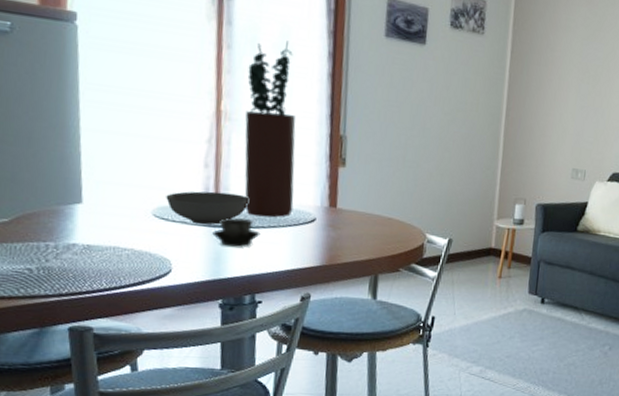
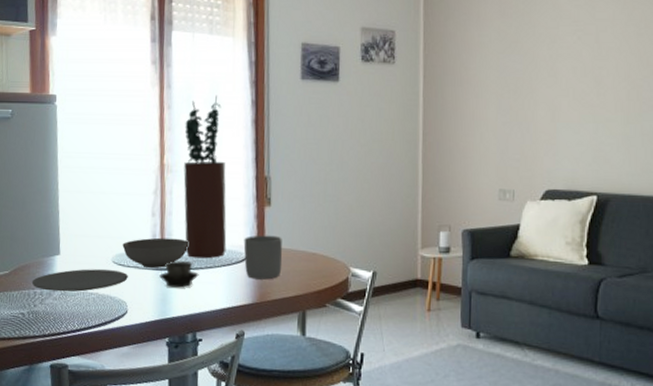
plate: none [42,221,173,247] -> present [31,269,128,292]
mug: none [313,196,357,243] -> present [243,235,283,280]

